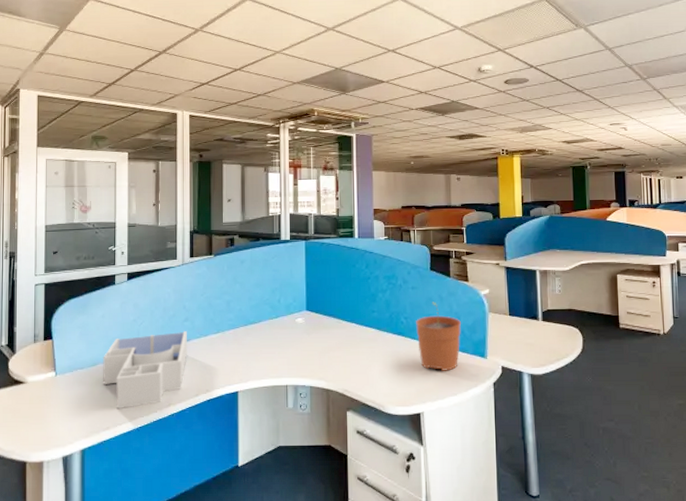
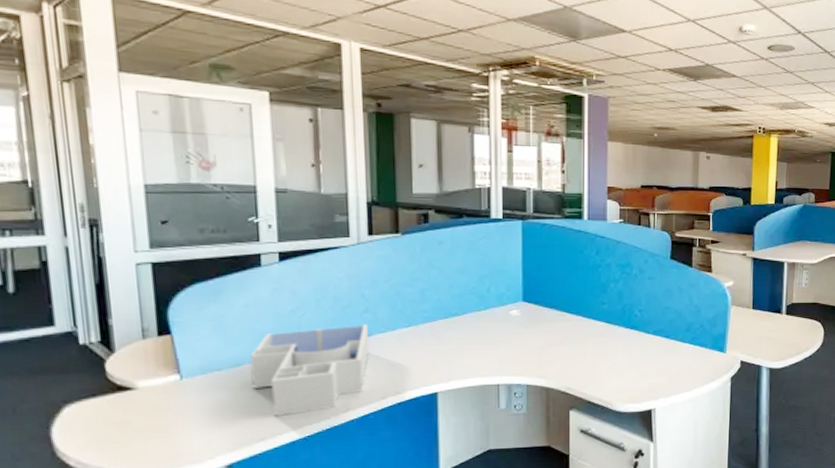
plant pot: present [416,302,461,371] -> none [651,293,701,366]

